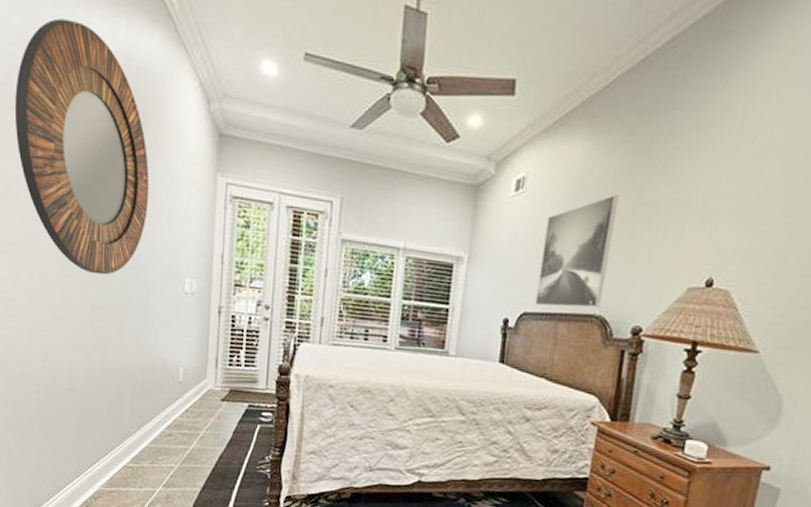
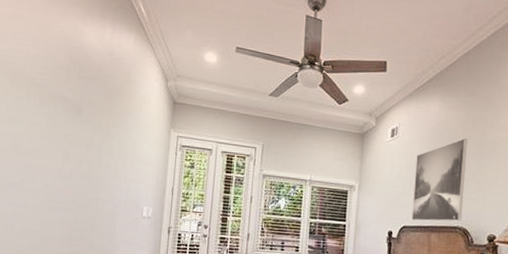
home mirror: present [14,18,150,275] -> none [25,28,121,205]

